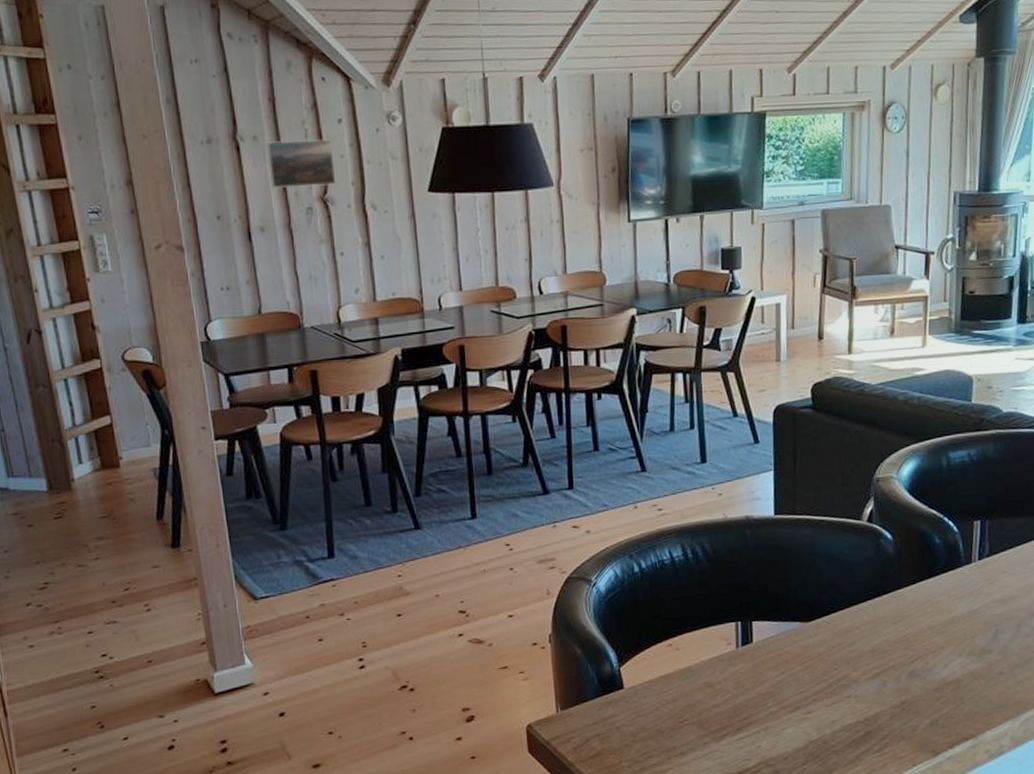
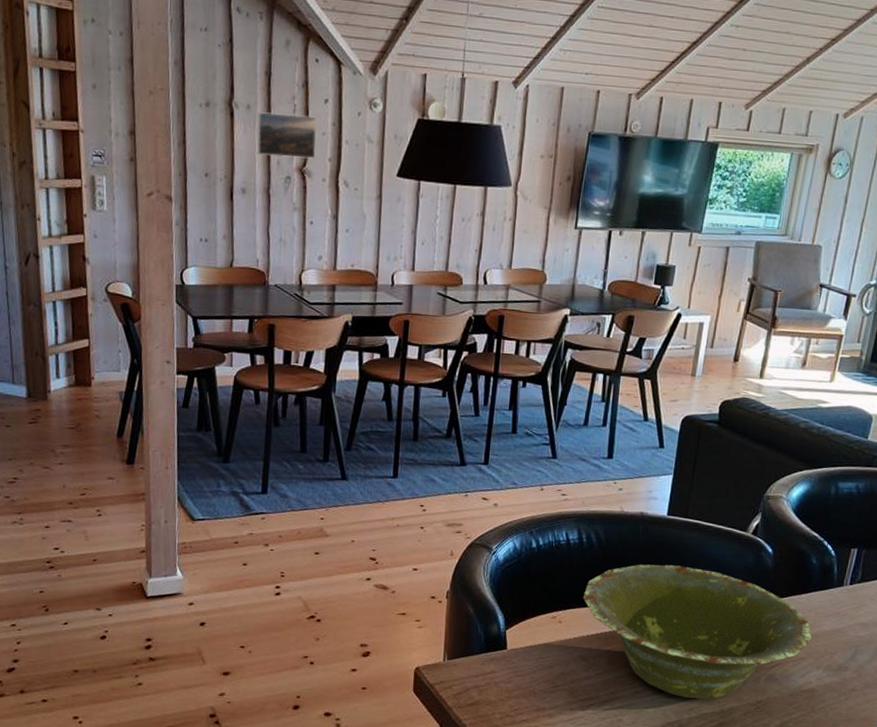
dish: none [697,567,949,711] -> present [582,564,812,699]

